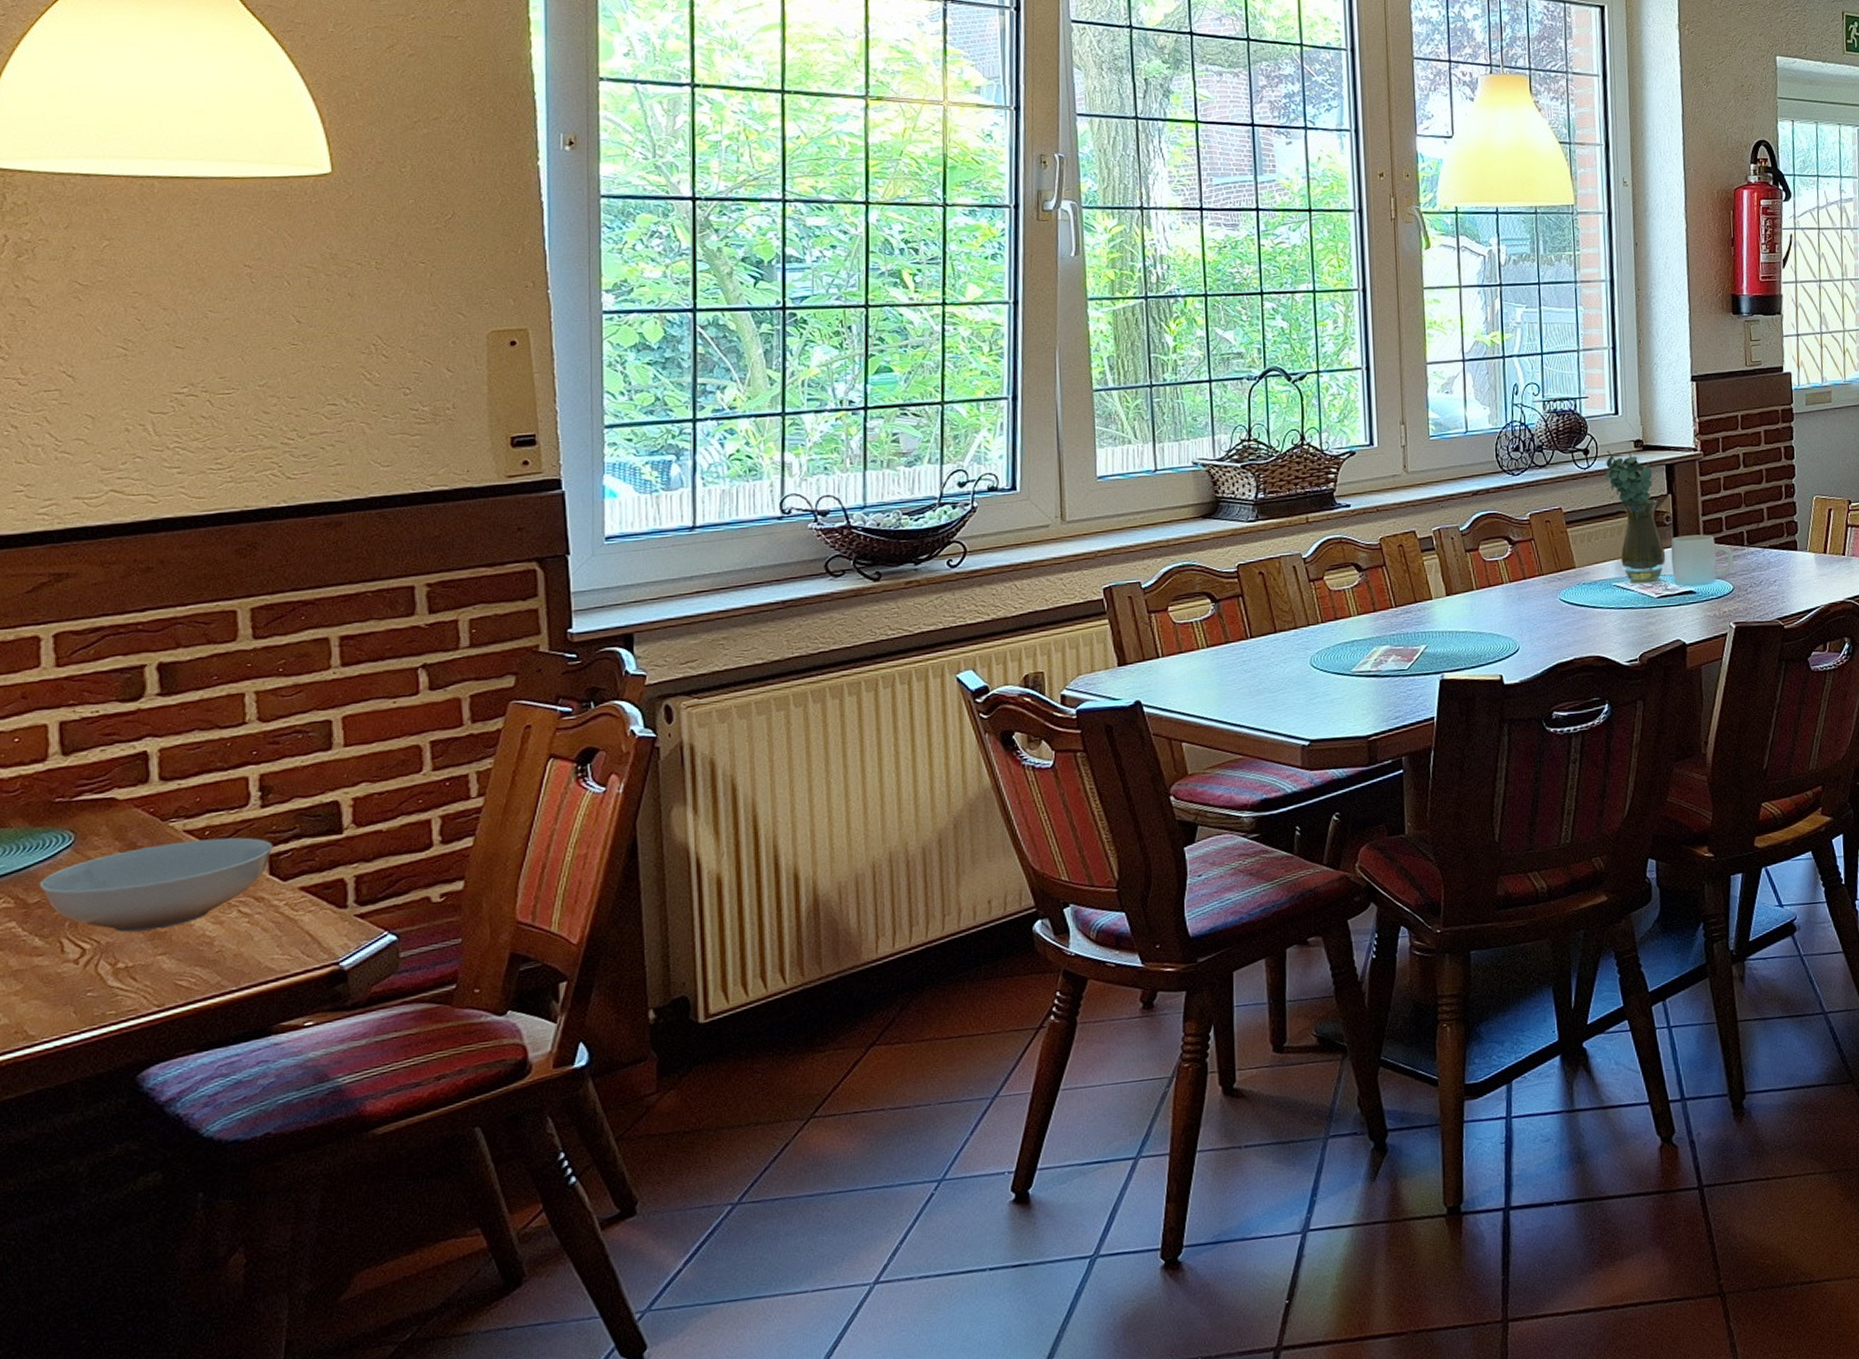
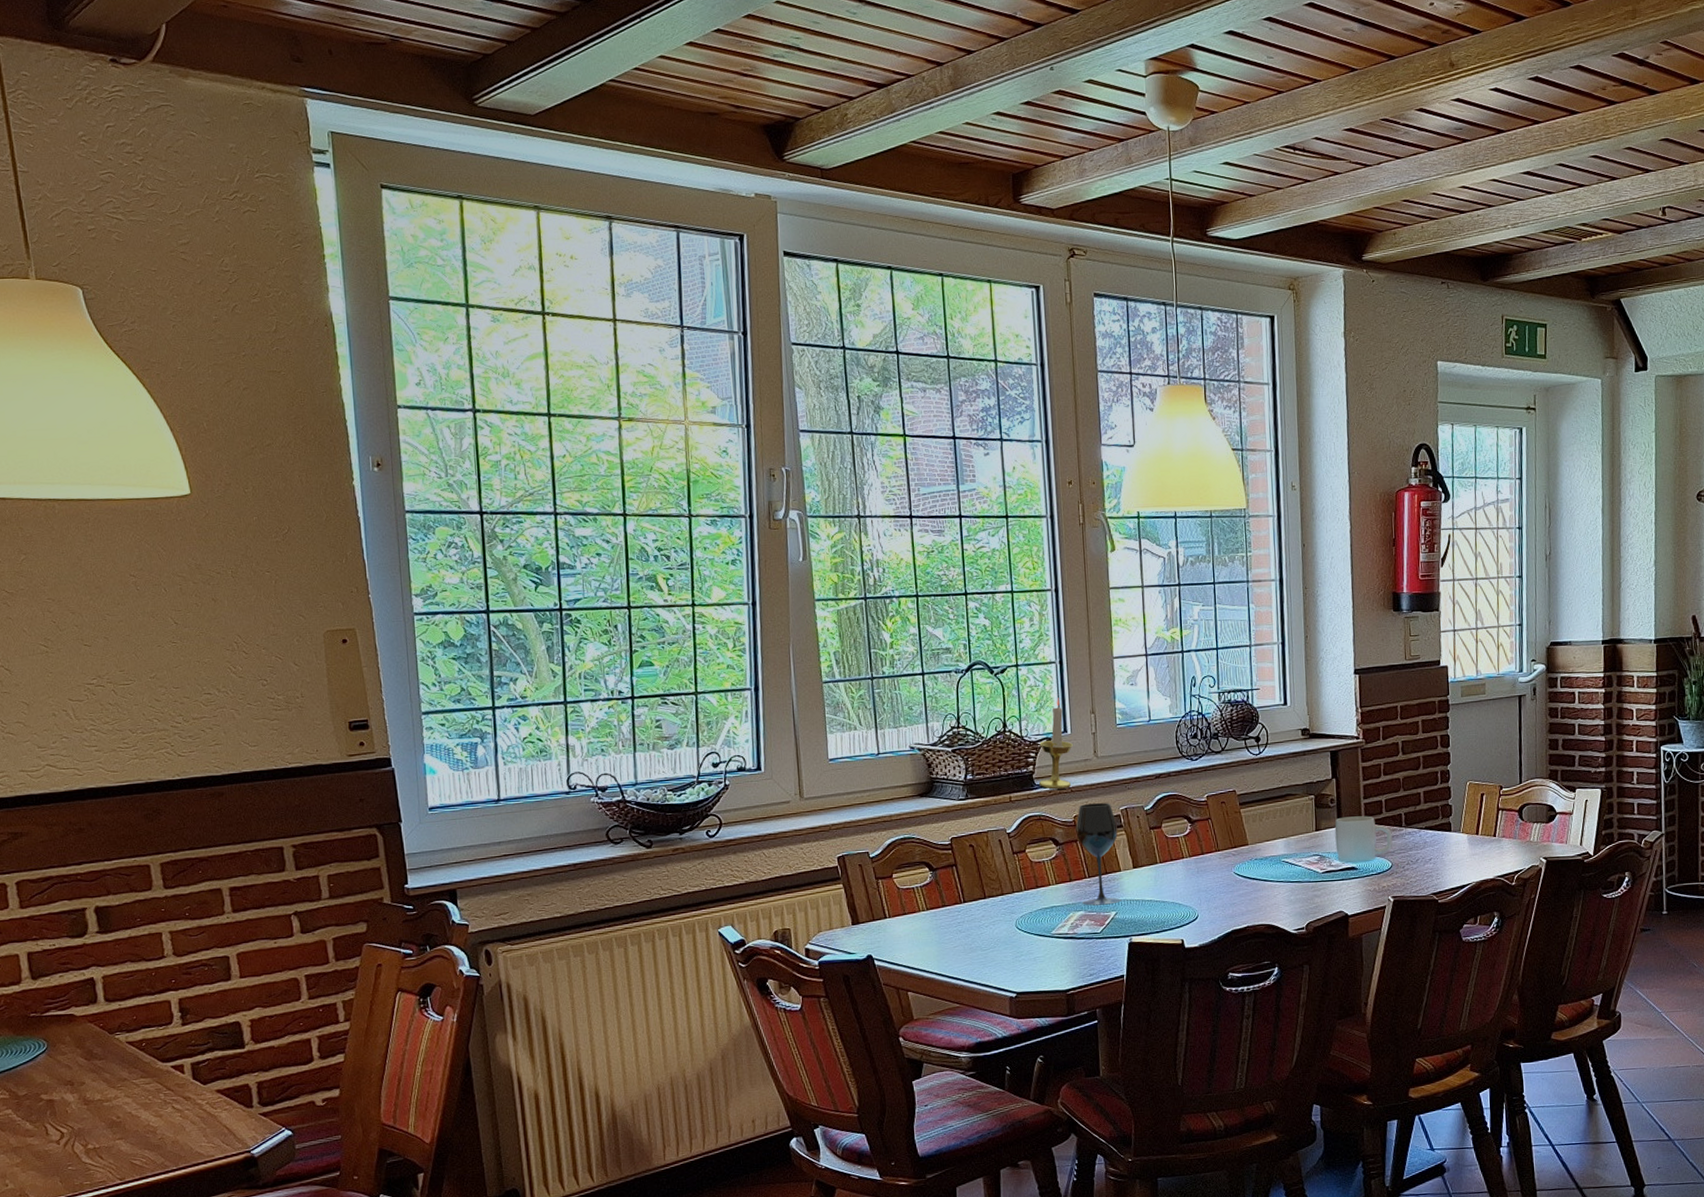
bowl: present [39,837,273,933] -> none [25,1048,194,1121]
candlestick: none [1340,407,1380,509] -> present [1038,698,1073,790]
wineglass: none [1381,523,1433,639] -> present [1075,803,1122,906]
vase: present [1605,451,1666,585] -> none [1275,738,1330,861]

